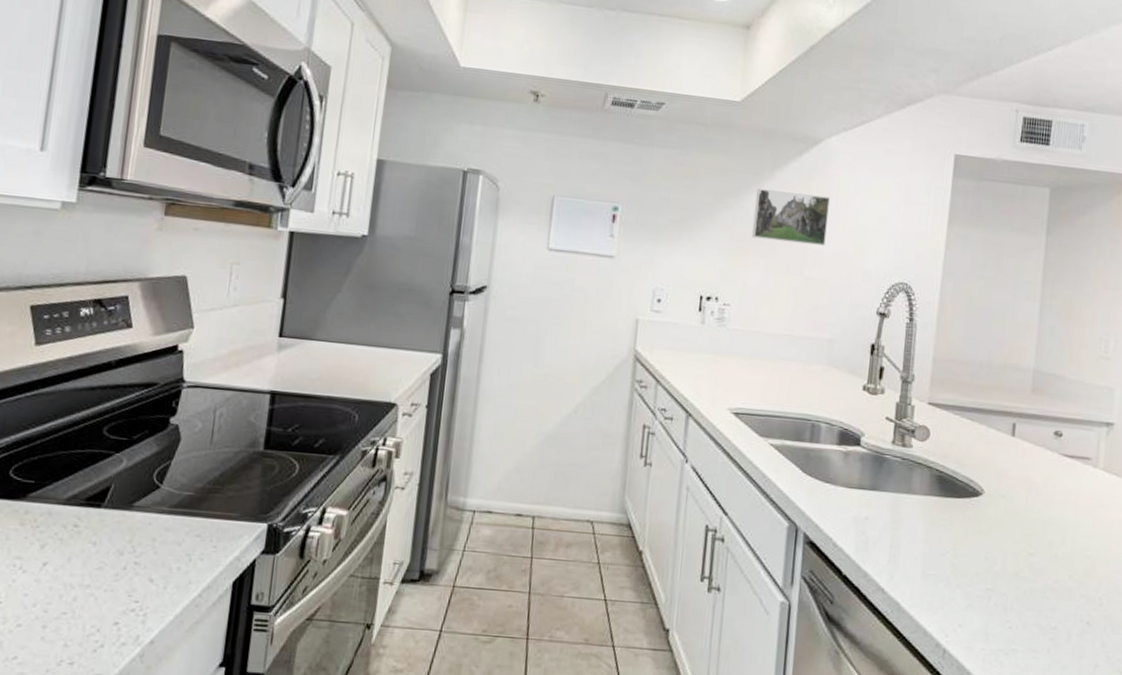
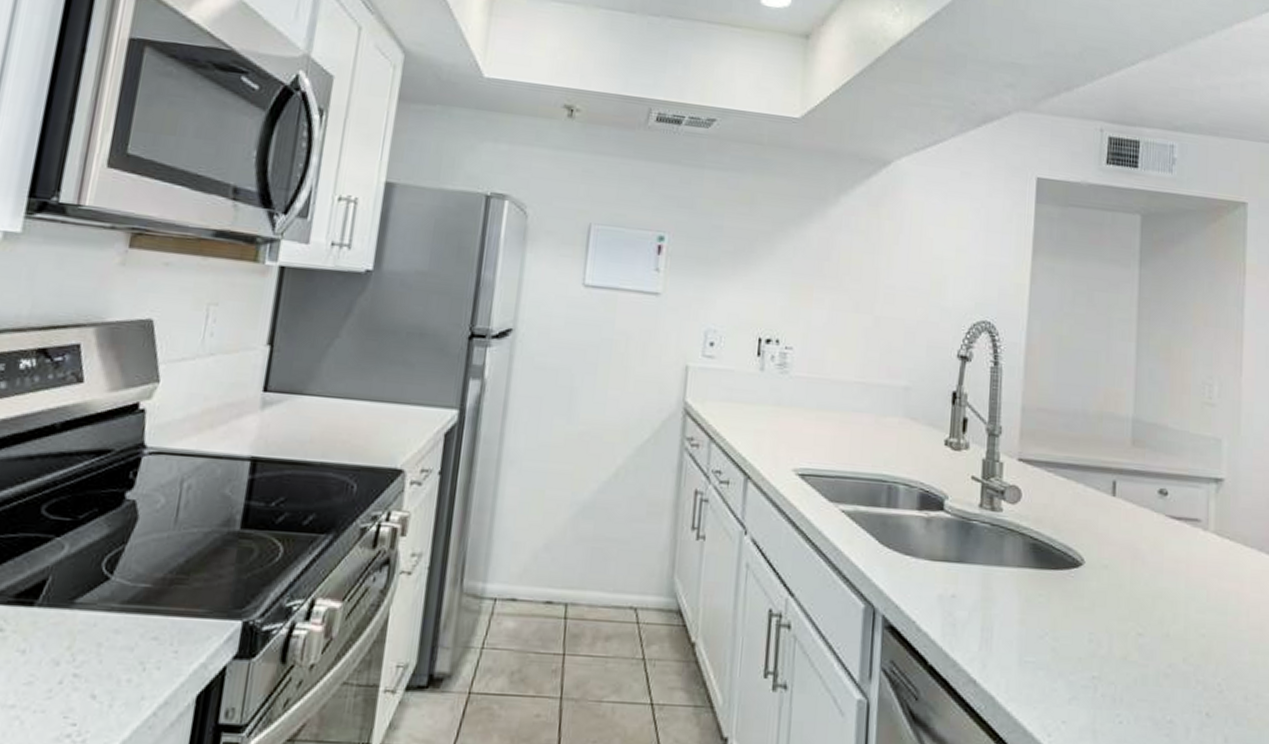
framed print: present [751,189,831,246] -> none [815,216,903,280]

